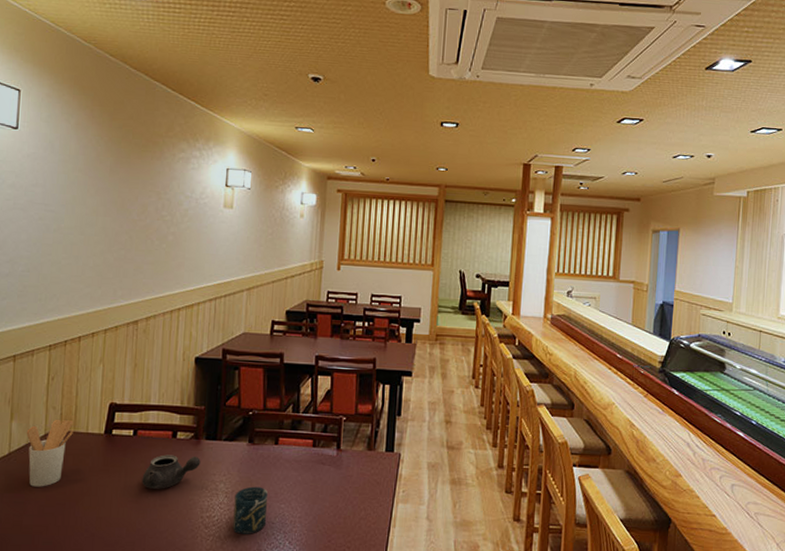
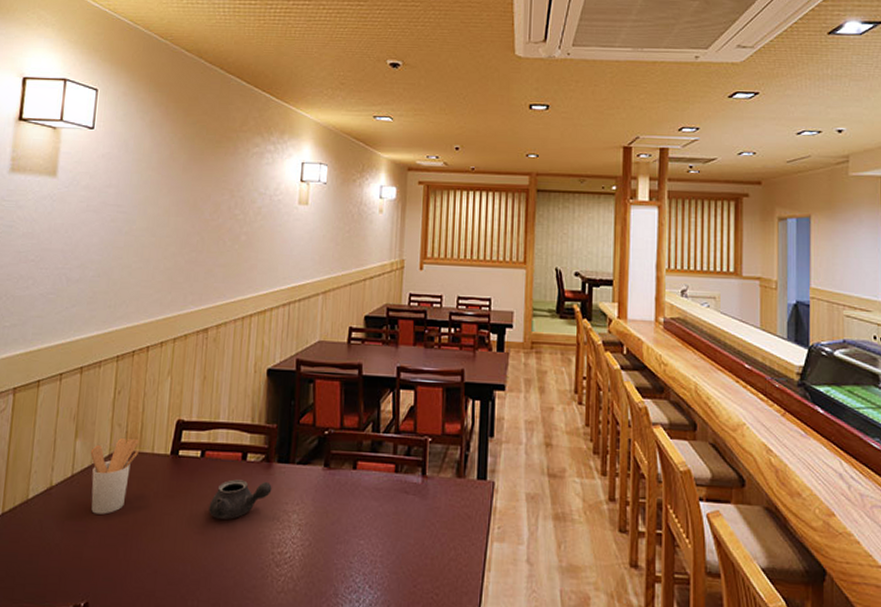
cup: present [232,486,268,535] -> none [306,518,346,576]

